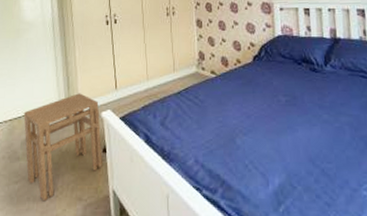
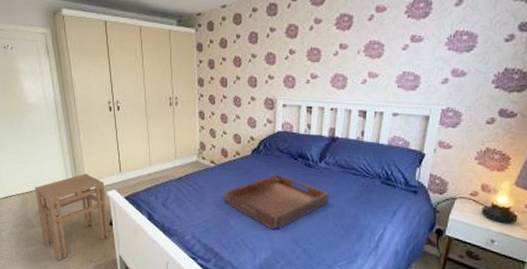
serving tray: none [227,82,342,147] -> present [224,174,330,230]

